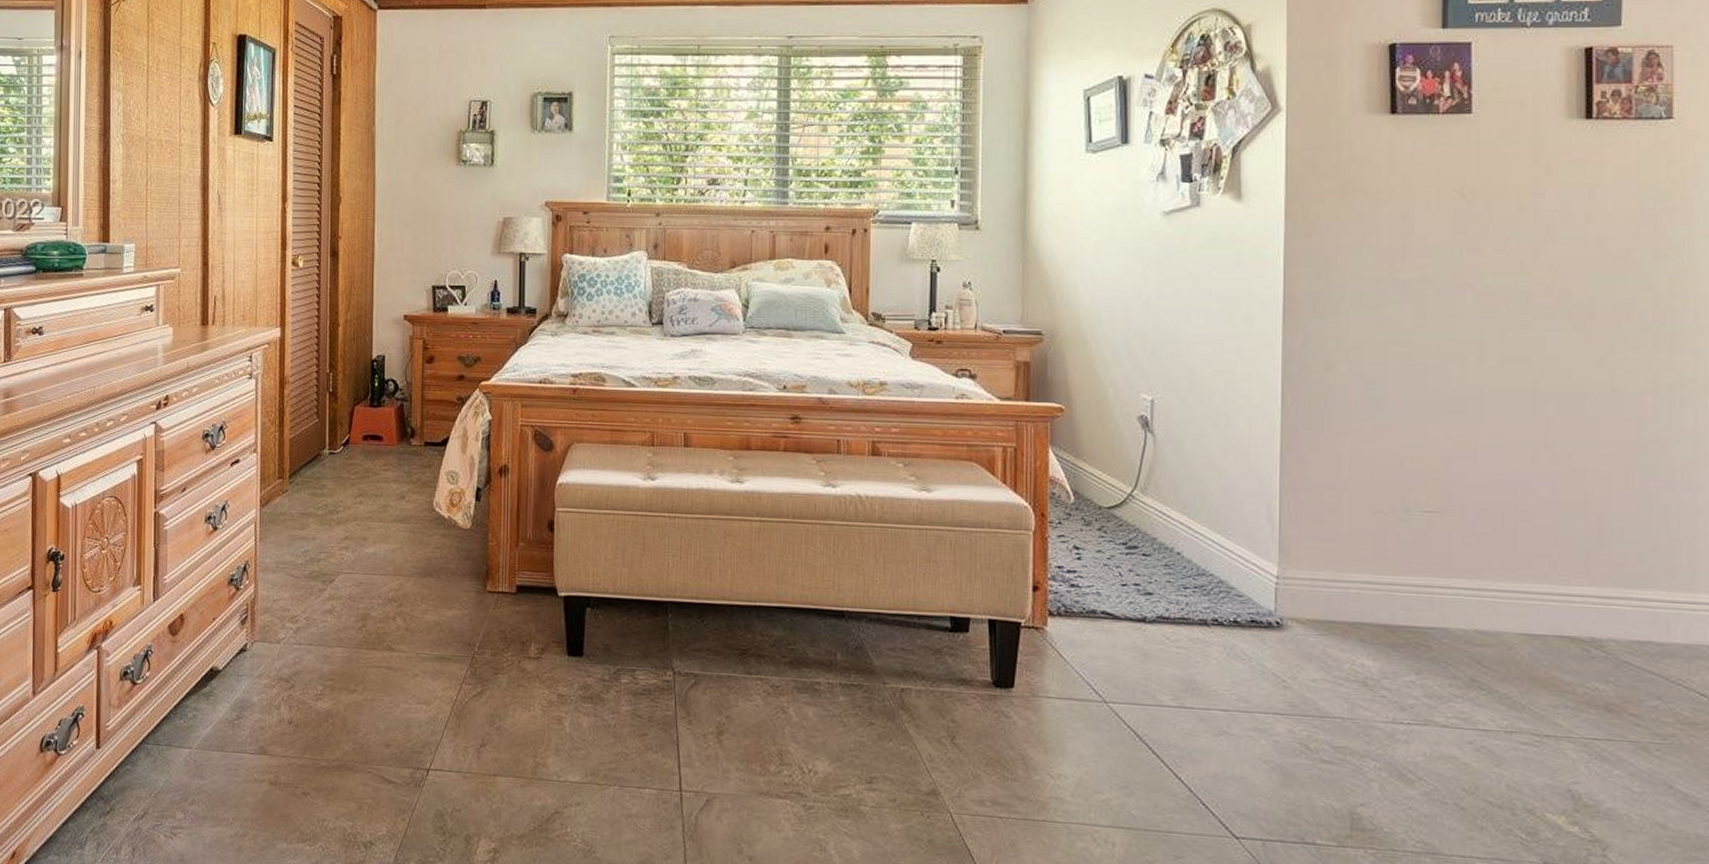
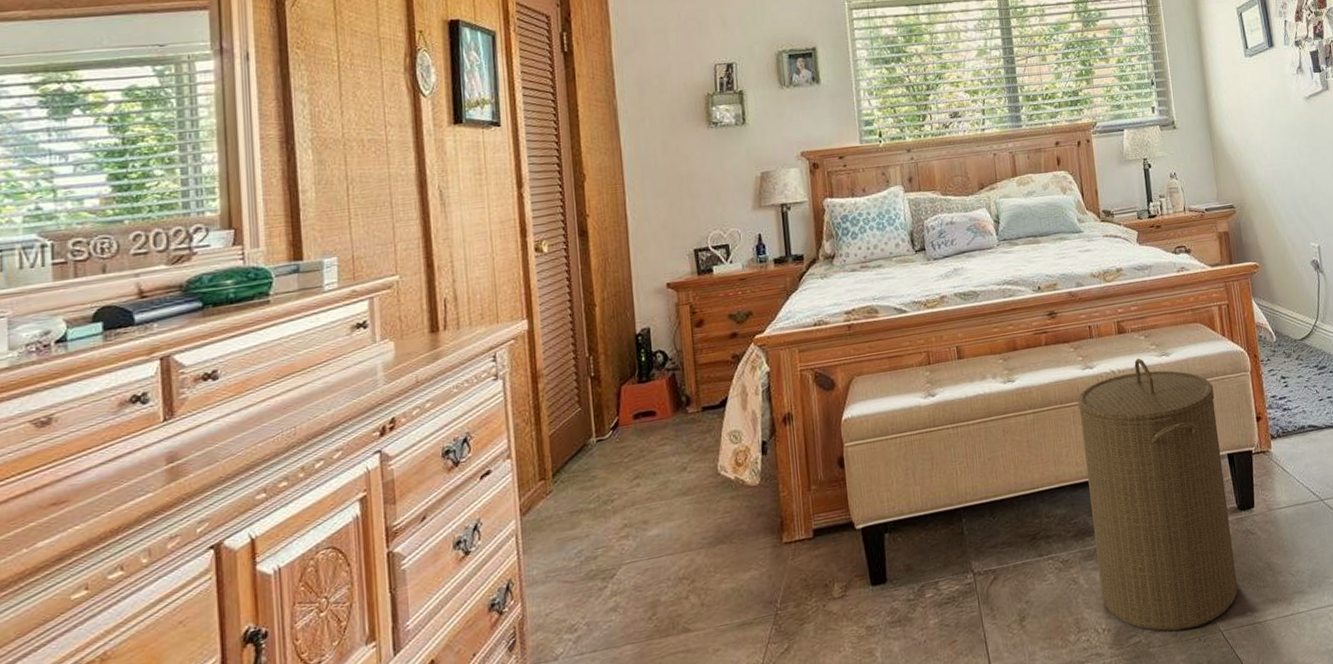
laundry hamper: none [812,487,982,800] -> present [1078,358,1238,632]

